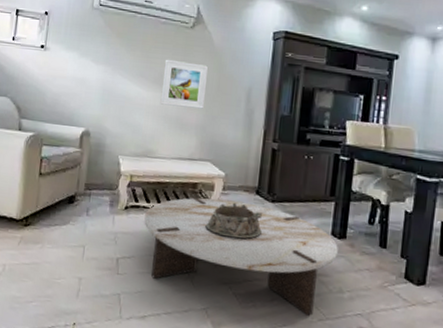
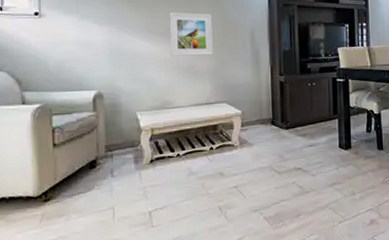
coffee table: present [144,197,338,316] -> none [171,133,346,223]
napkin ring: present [204,202,263,241] -> none [229,136,282,170]

